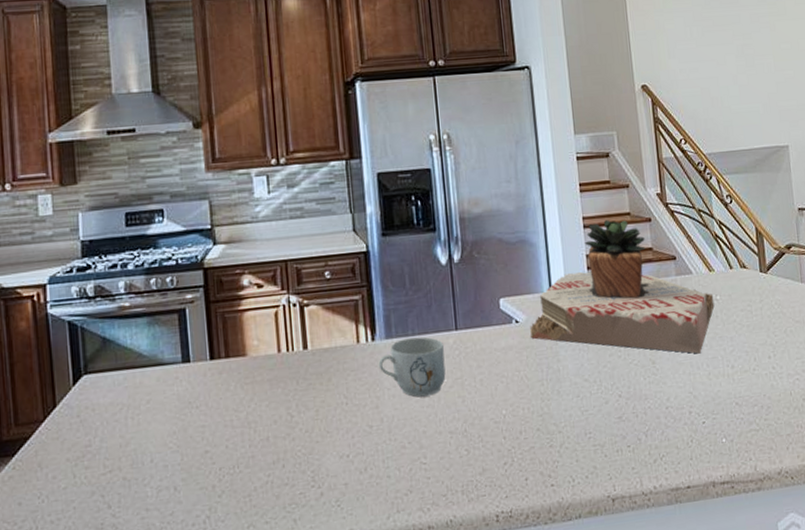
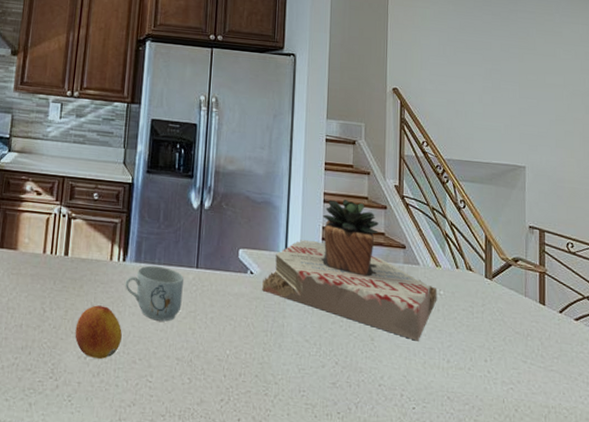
fruit: none [331,394,385,454] -> present [75,305,122,359]

